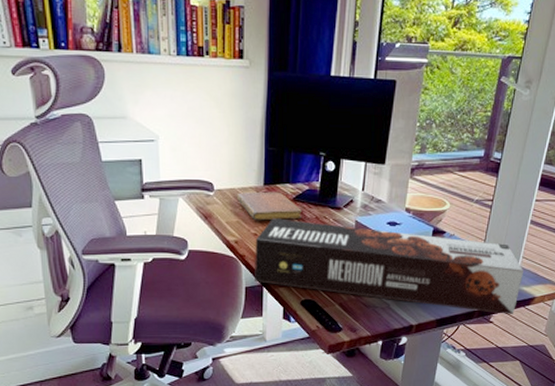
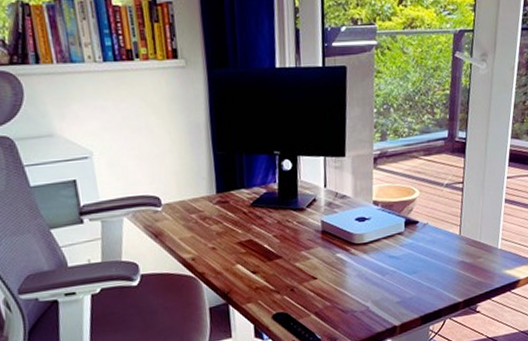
notebook: present [236,191,303,221] -> none [187,198,263,234]
cookie box: present [255,218,523,315] -> none [214,227,505,302]

